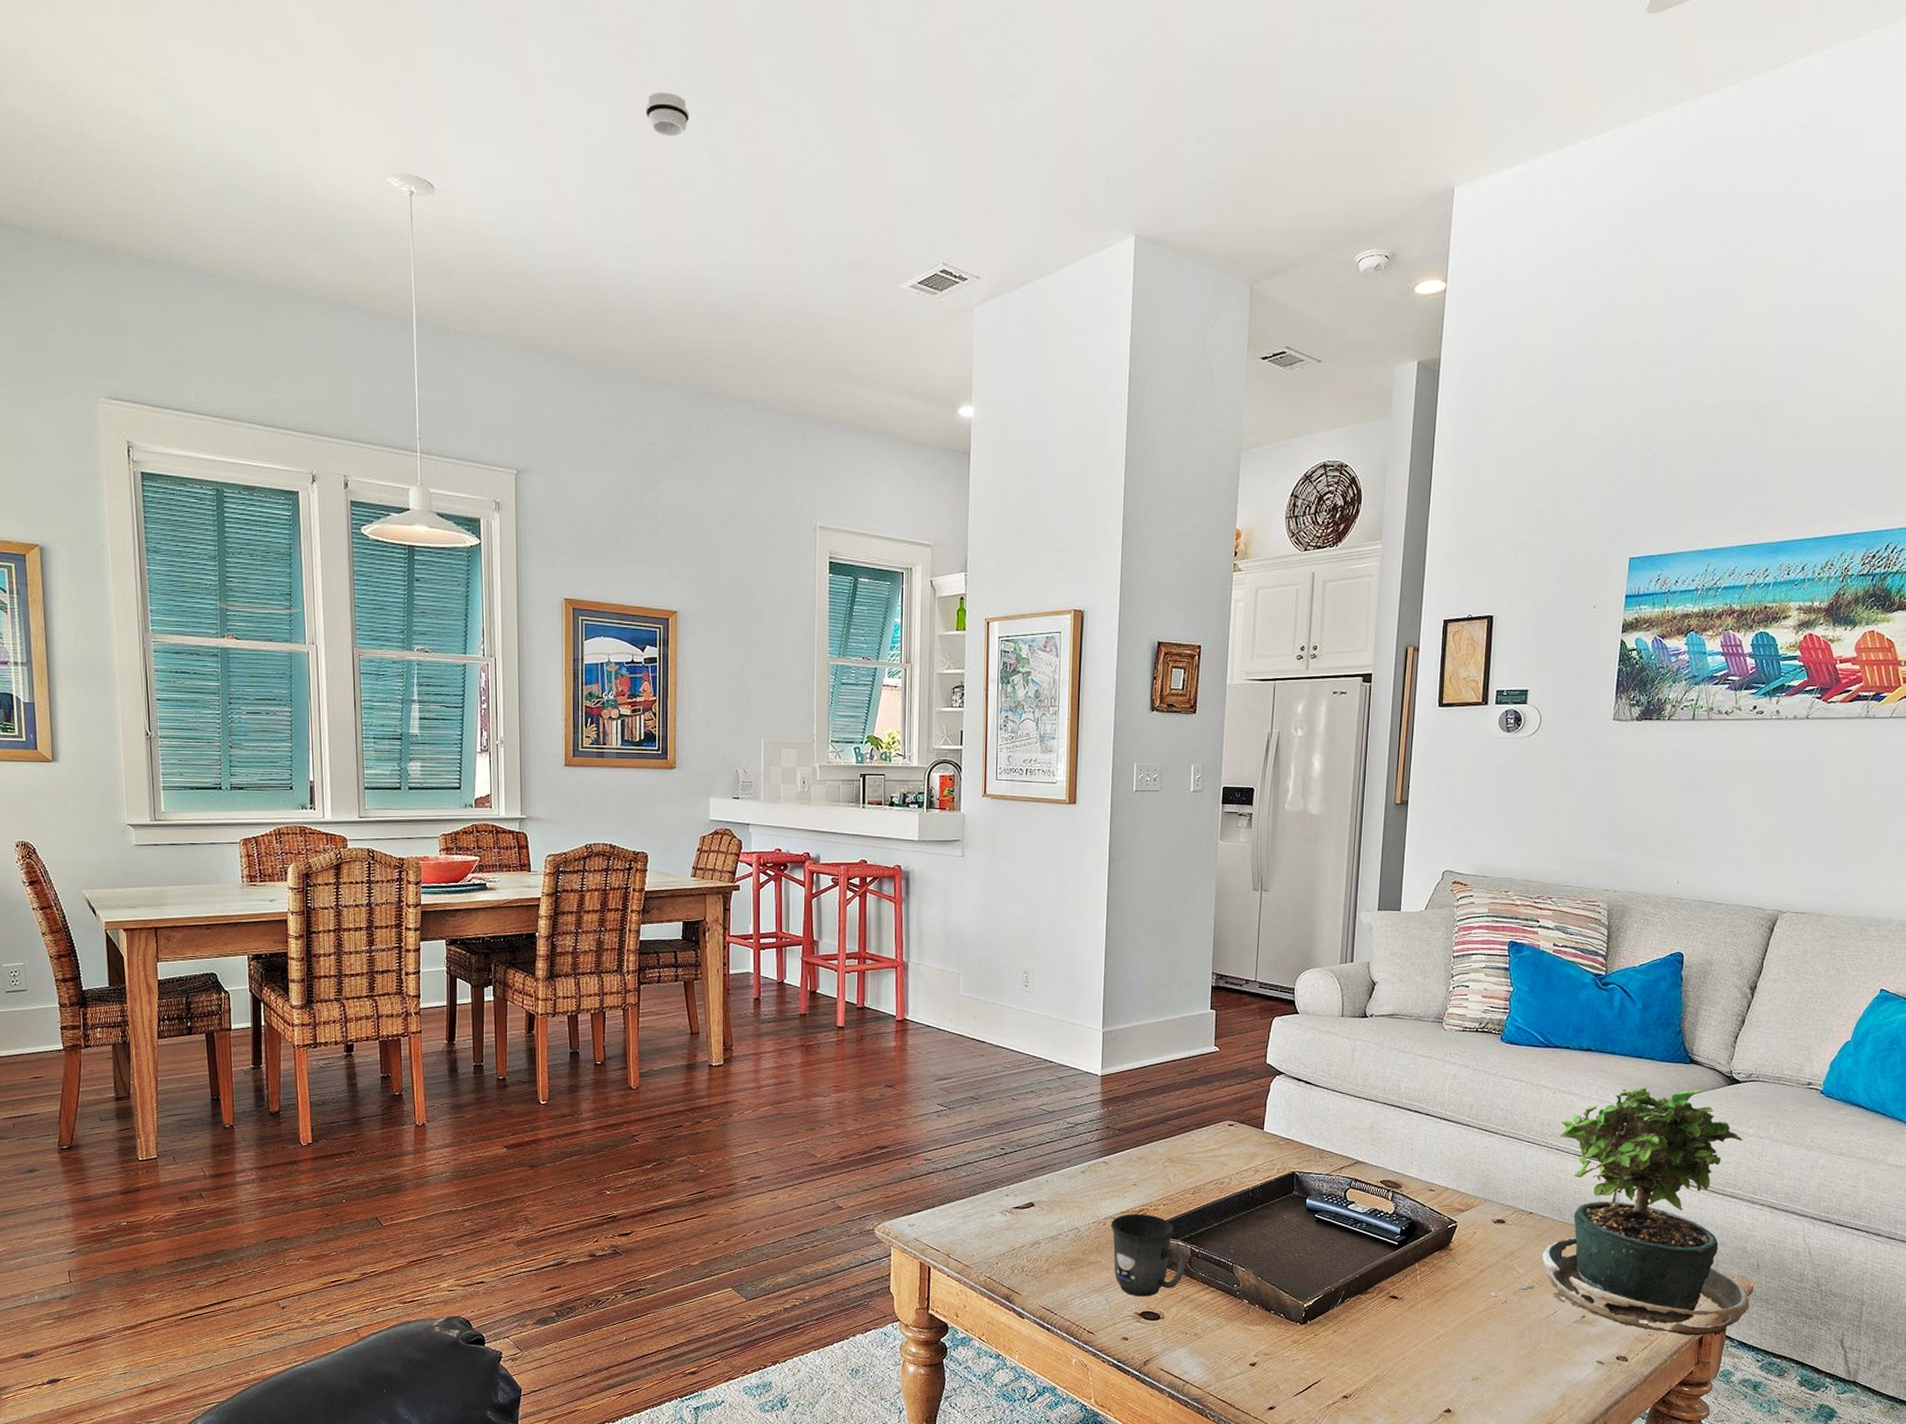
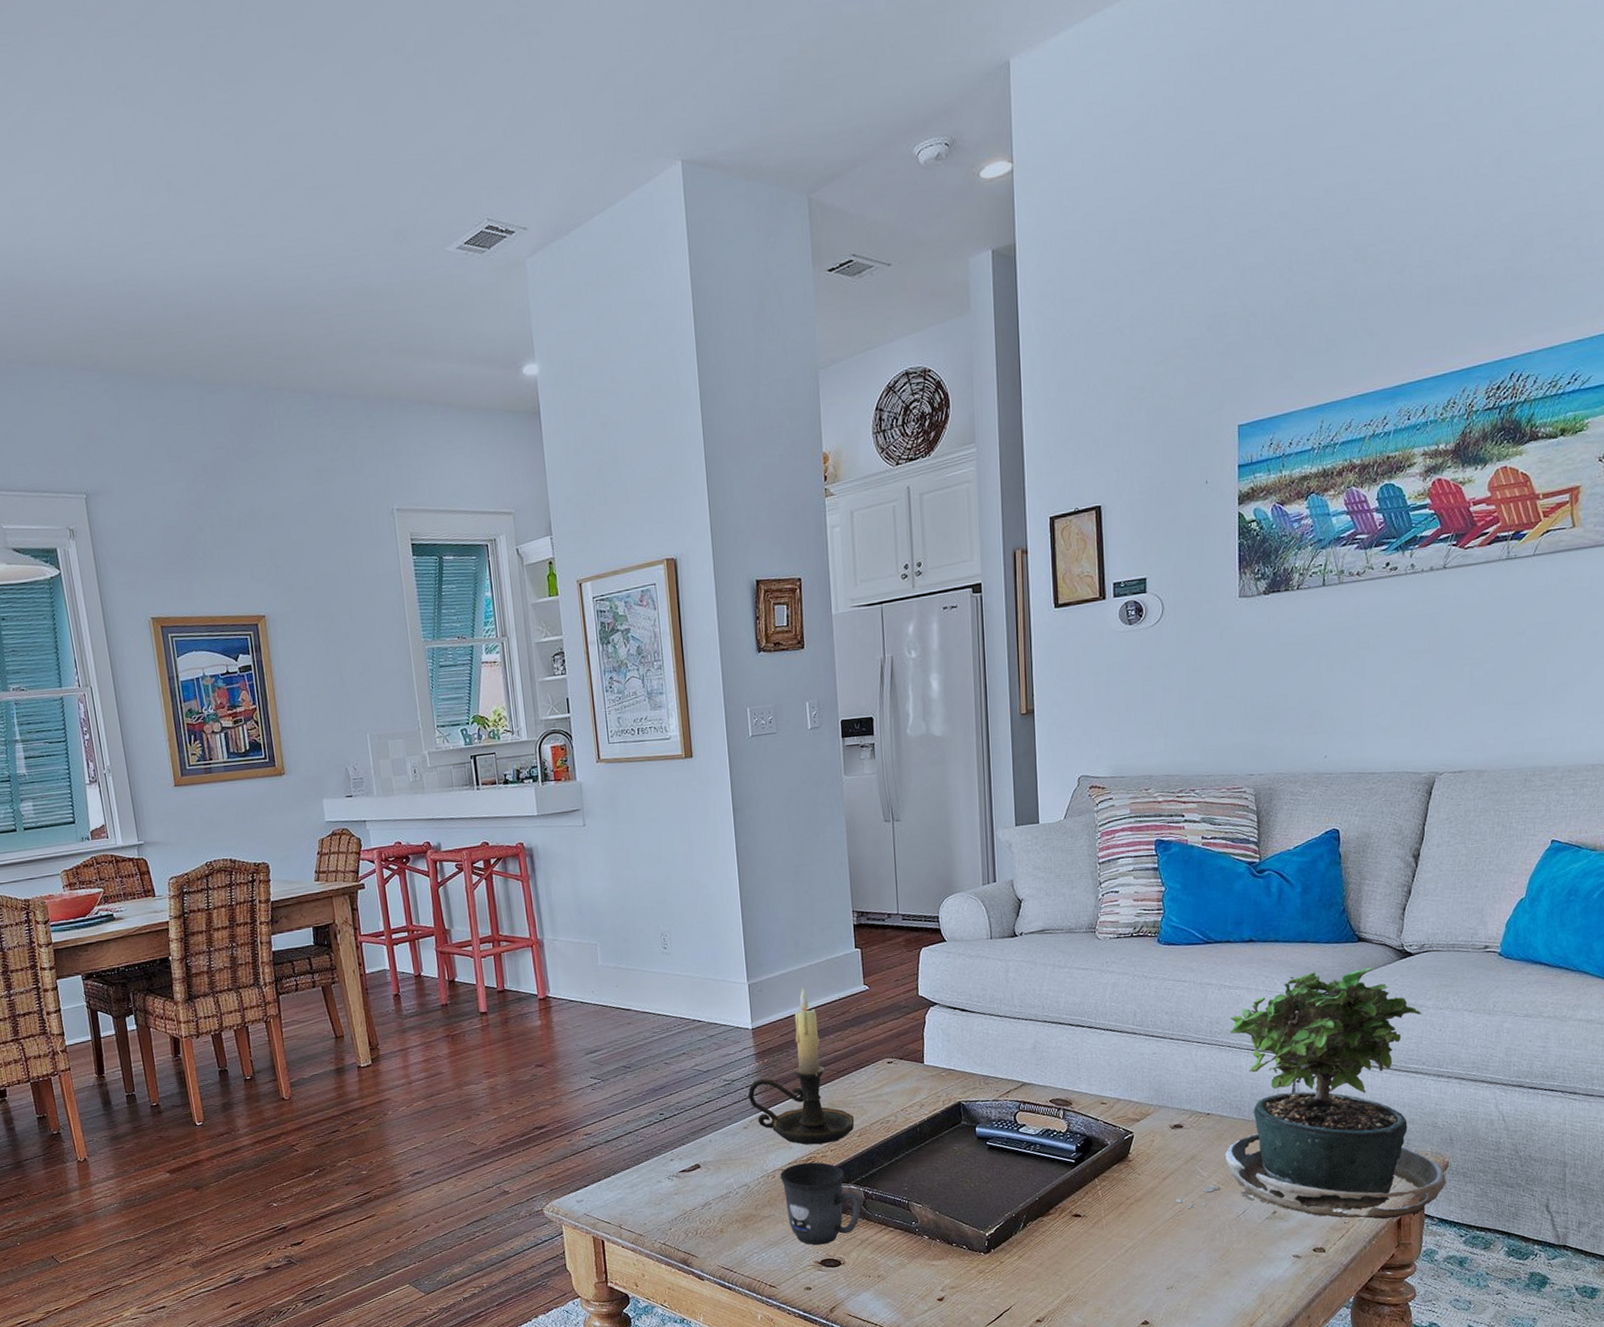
smoke detector: present [645,91,689,136] -> none [164,82,210,129]
candle holder: none [1089,1041,1190,1197] -> present [747,987,855,1145]

